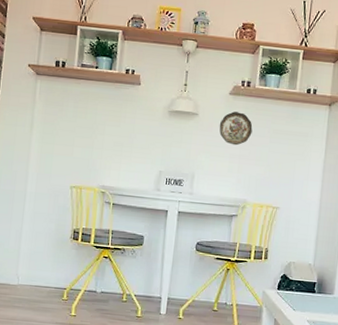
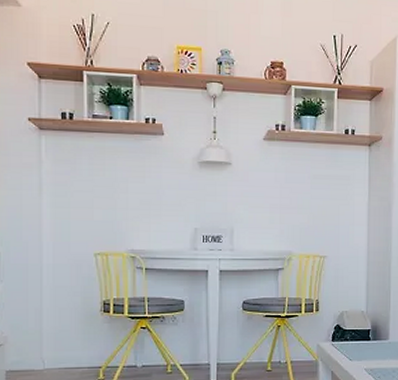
decorative plate: present [219,111,253,146] -> none [255,158,291,195]

